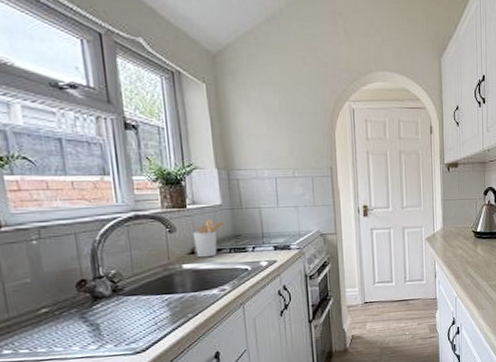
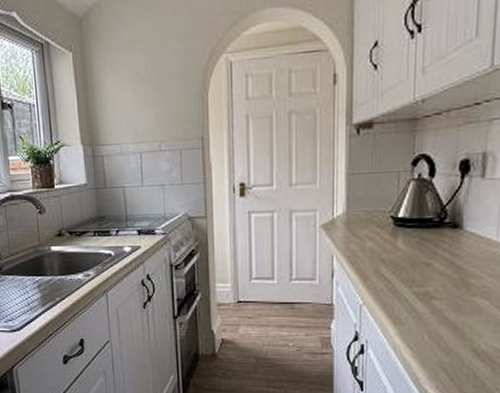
utensil holder: present [192,219,227,258] -> none [60,199,91,240]

